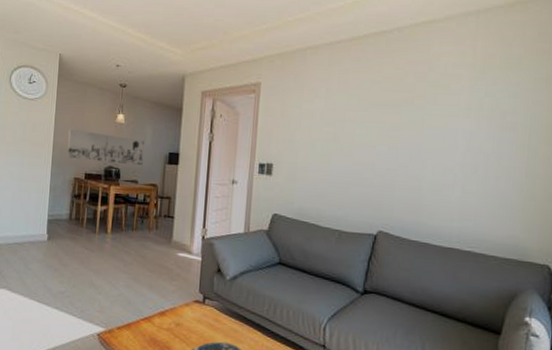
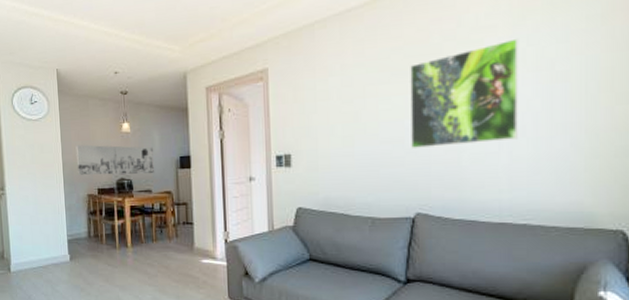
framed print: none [380,88,479,176] -> present [410,38,519,148]

